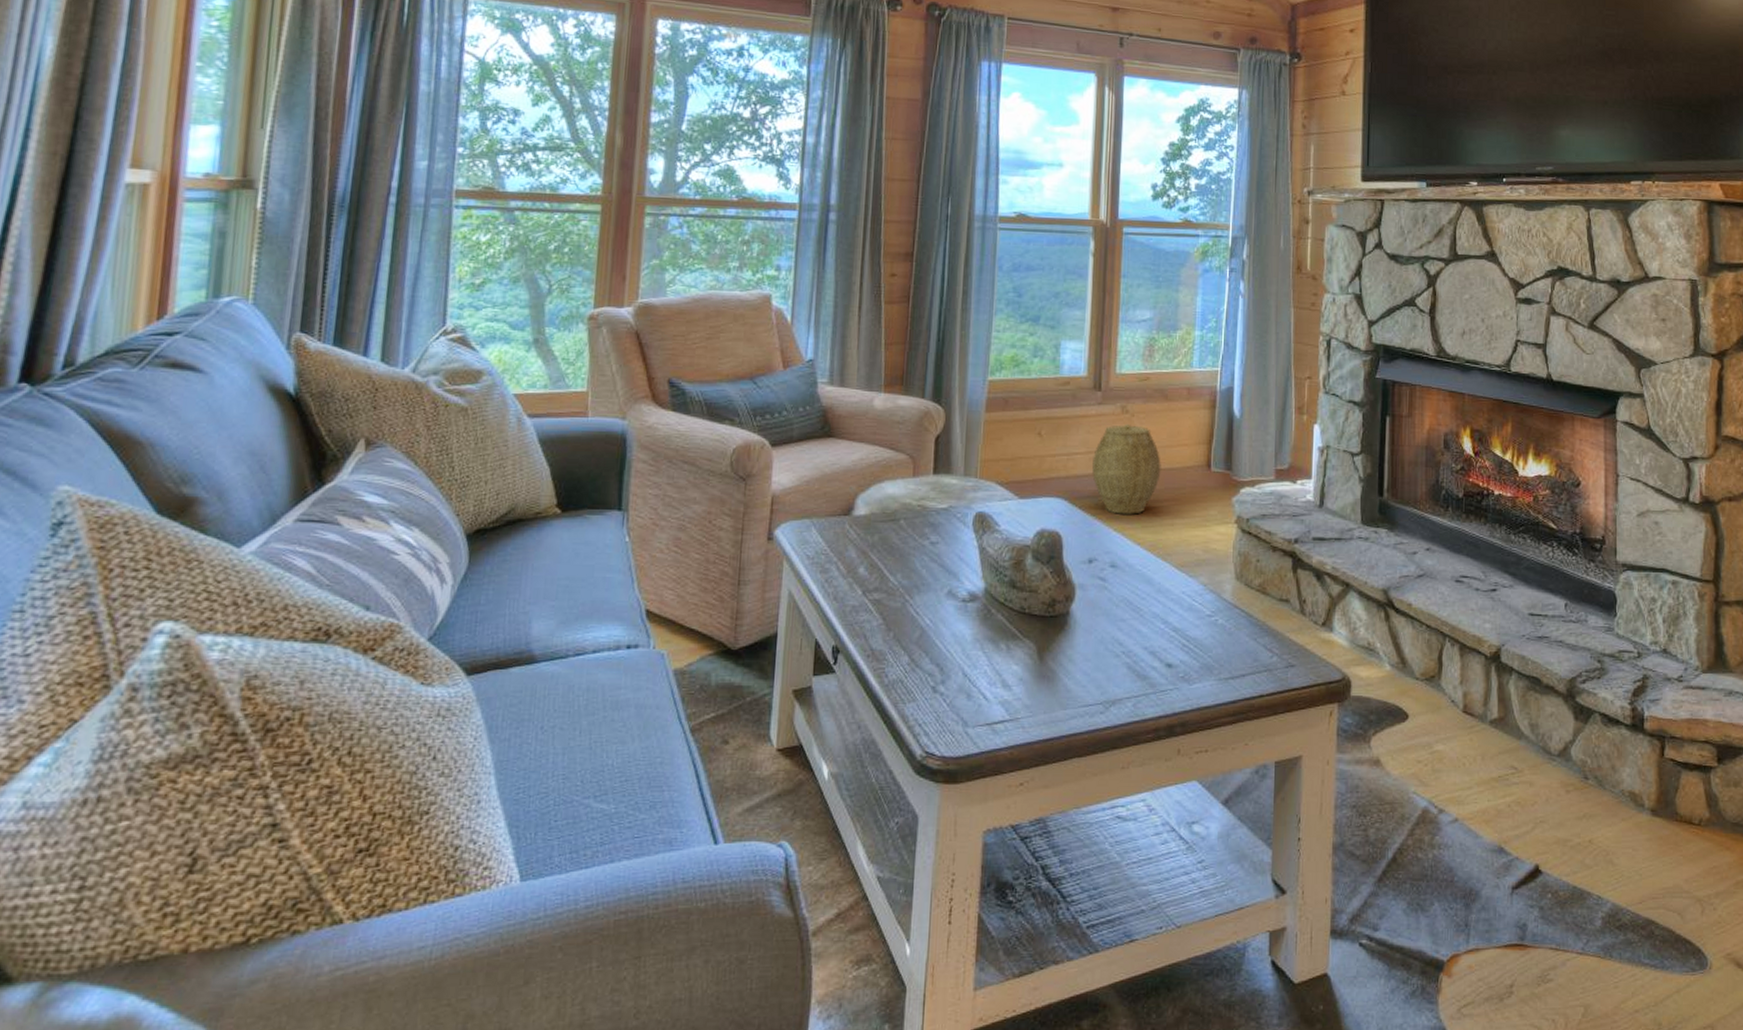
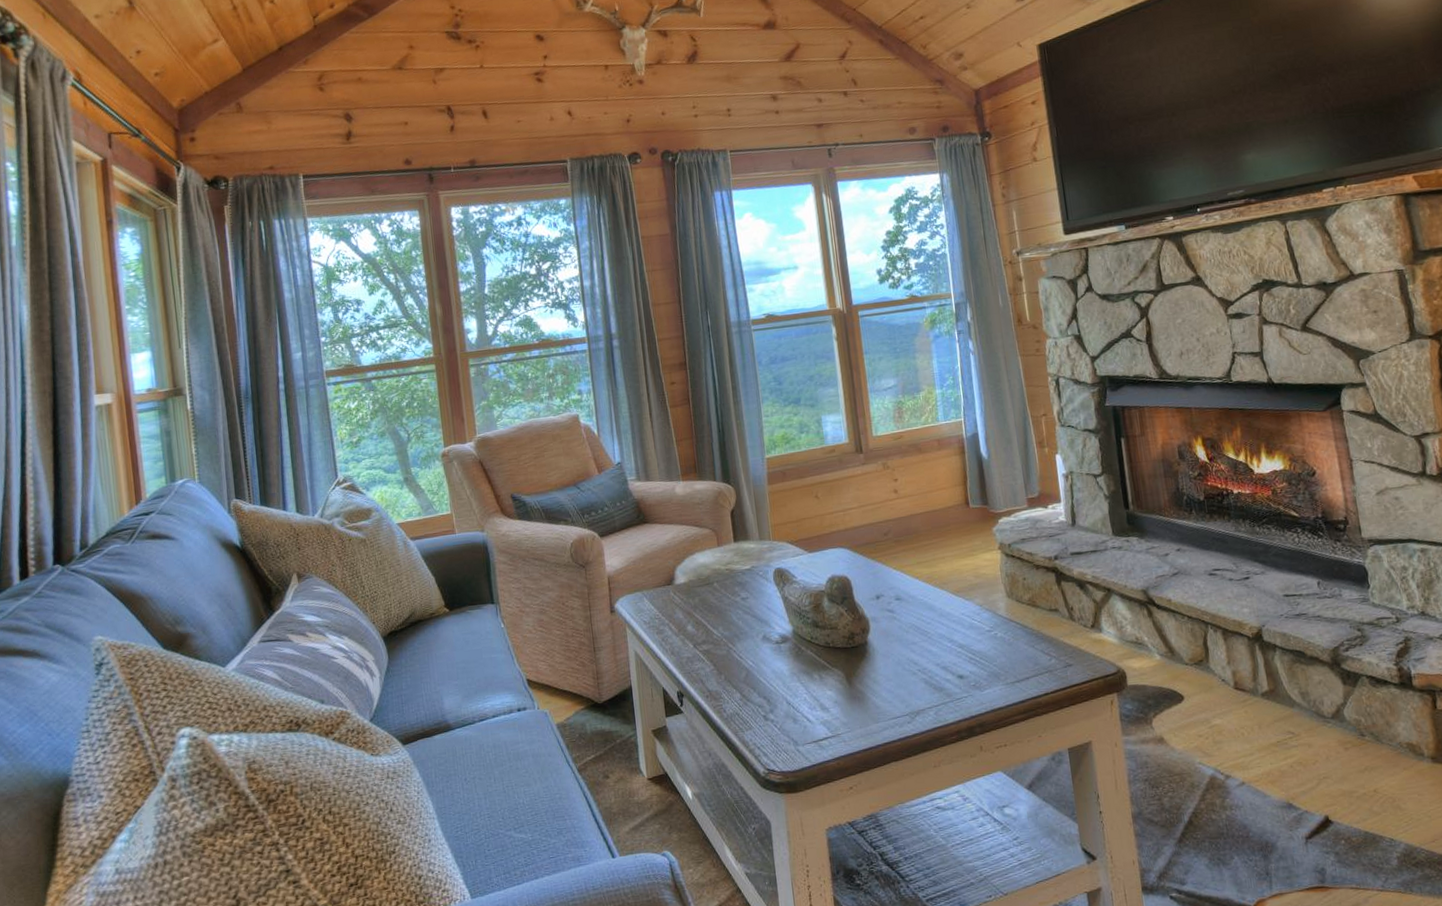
woven basket: present [1092,423,1161,515] -> none [865,477,927,555]

